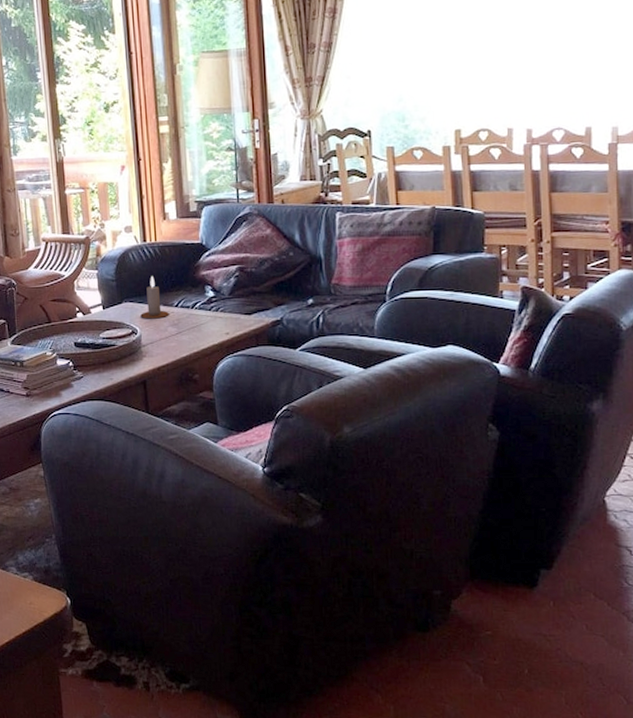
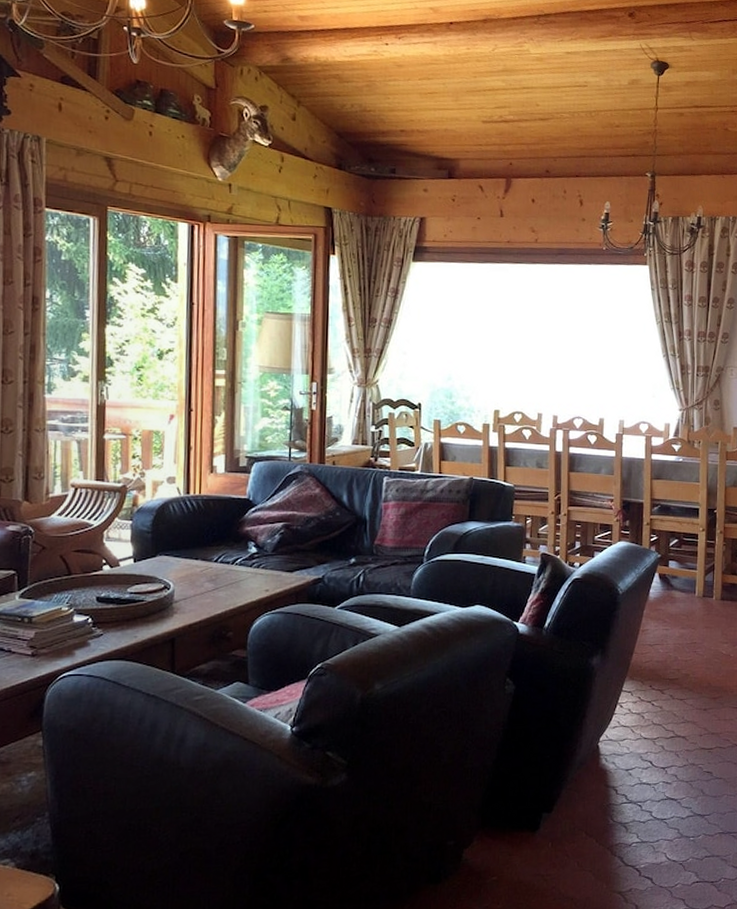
candle: present [140,275,169,319] -> none [175,529,207,574]

